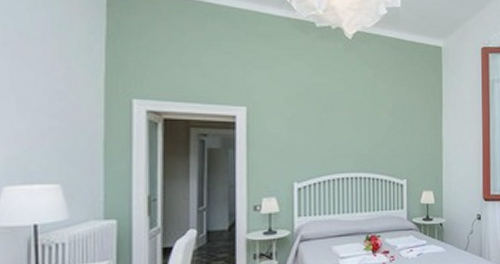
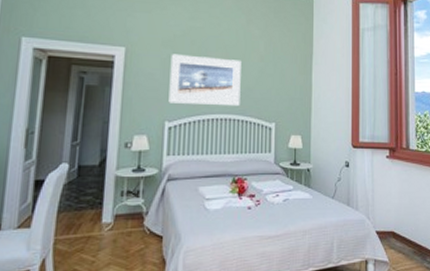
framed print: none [296,112,370,165] -> present [168,54,241,107]

